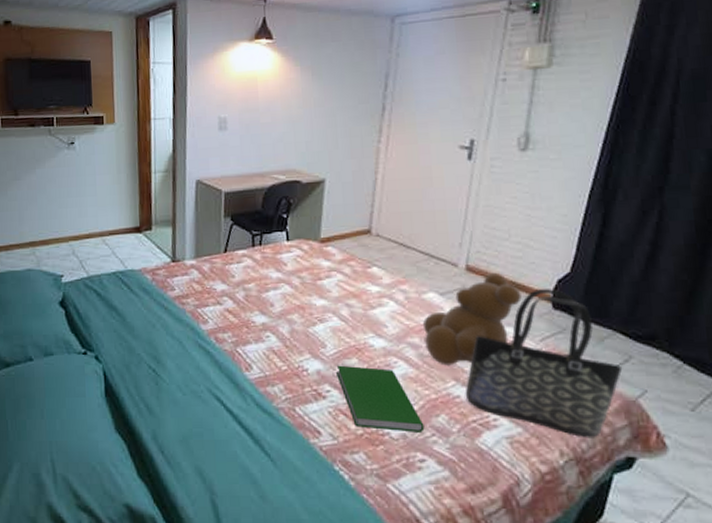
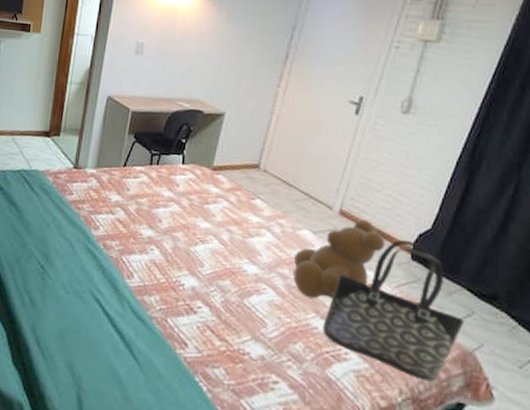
hardcover book: present [336,365,425,432] -> none [209,284,282,356]

